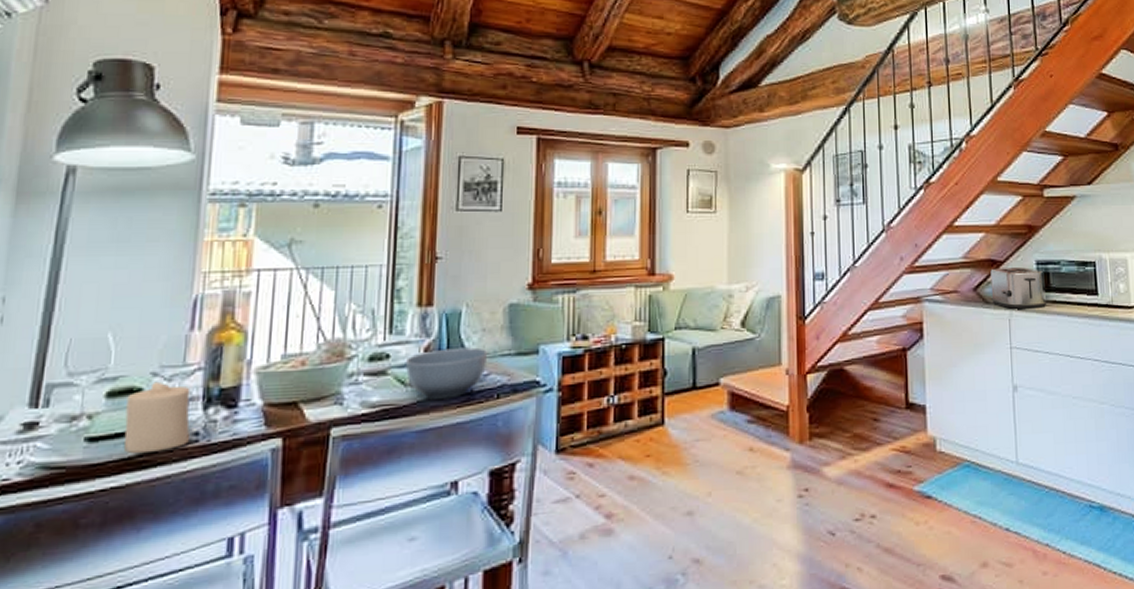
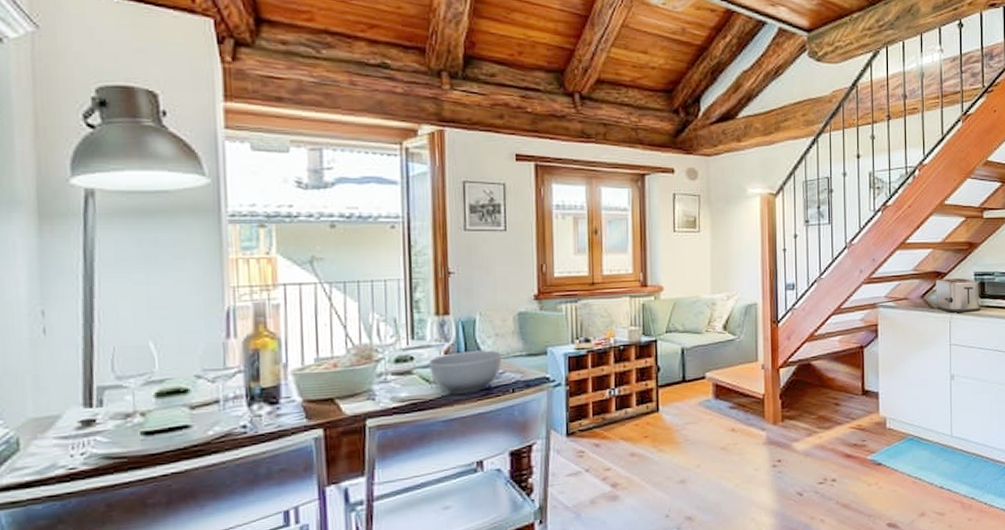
candle: present [123,381,191,454] -> none [175,383,239,445]

